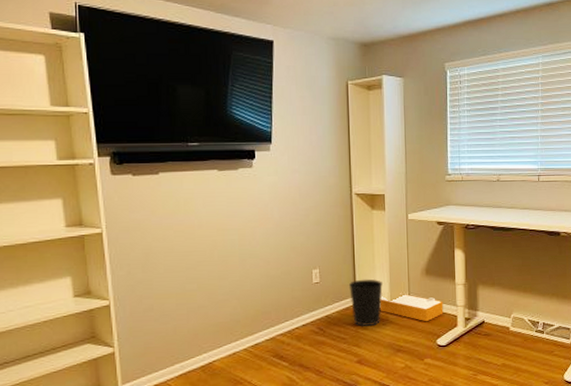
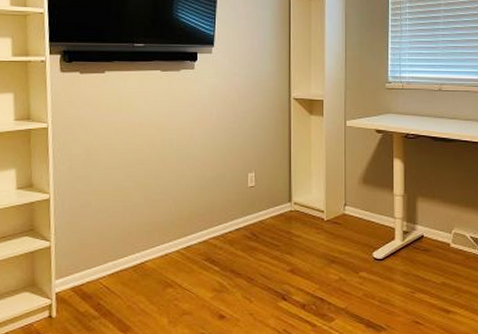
wastebasket: present [348,279,383,326] -> none [283,185,318,234]
storage bin: present [380,291,444,322] -> none [315,199,381,233]

